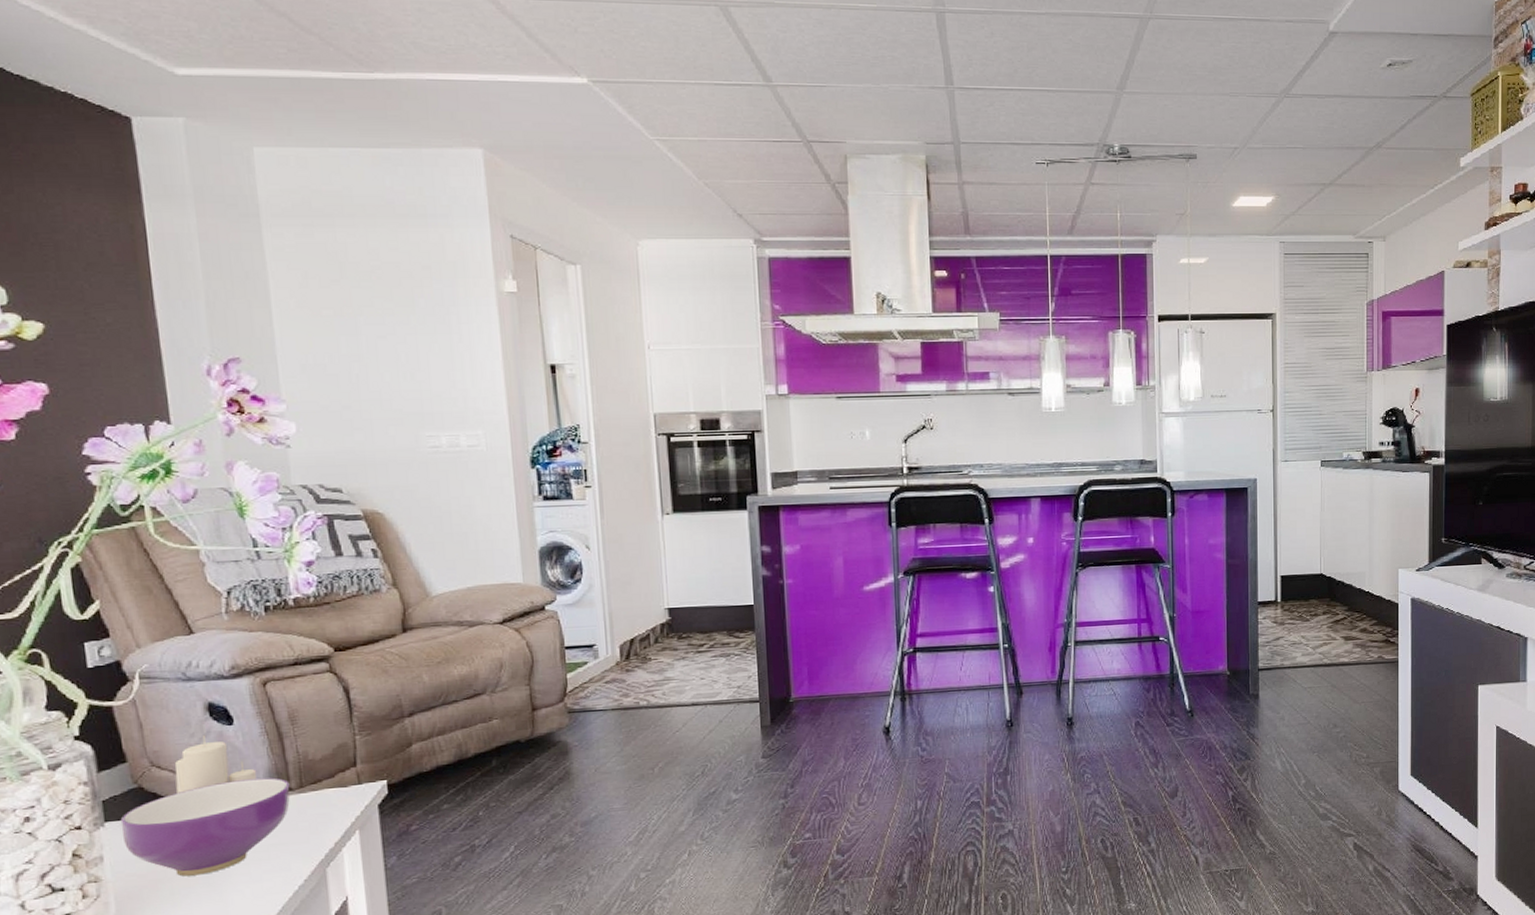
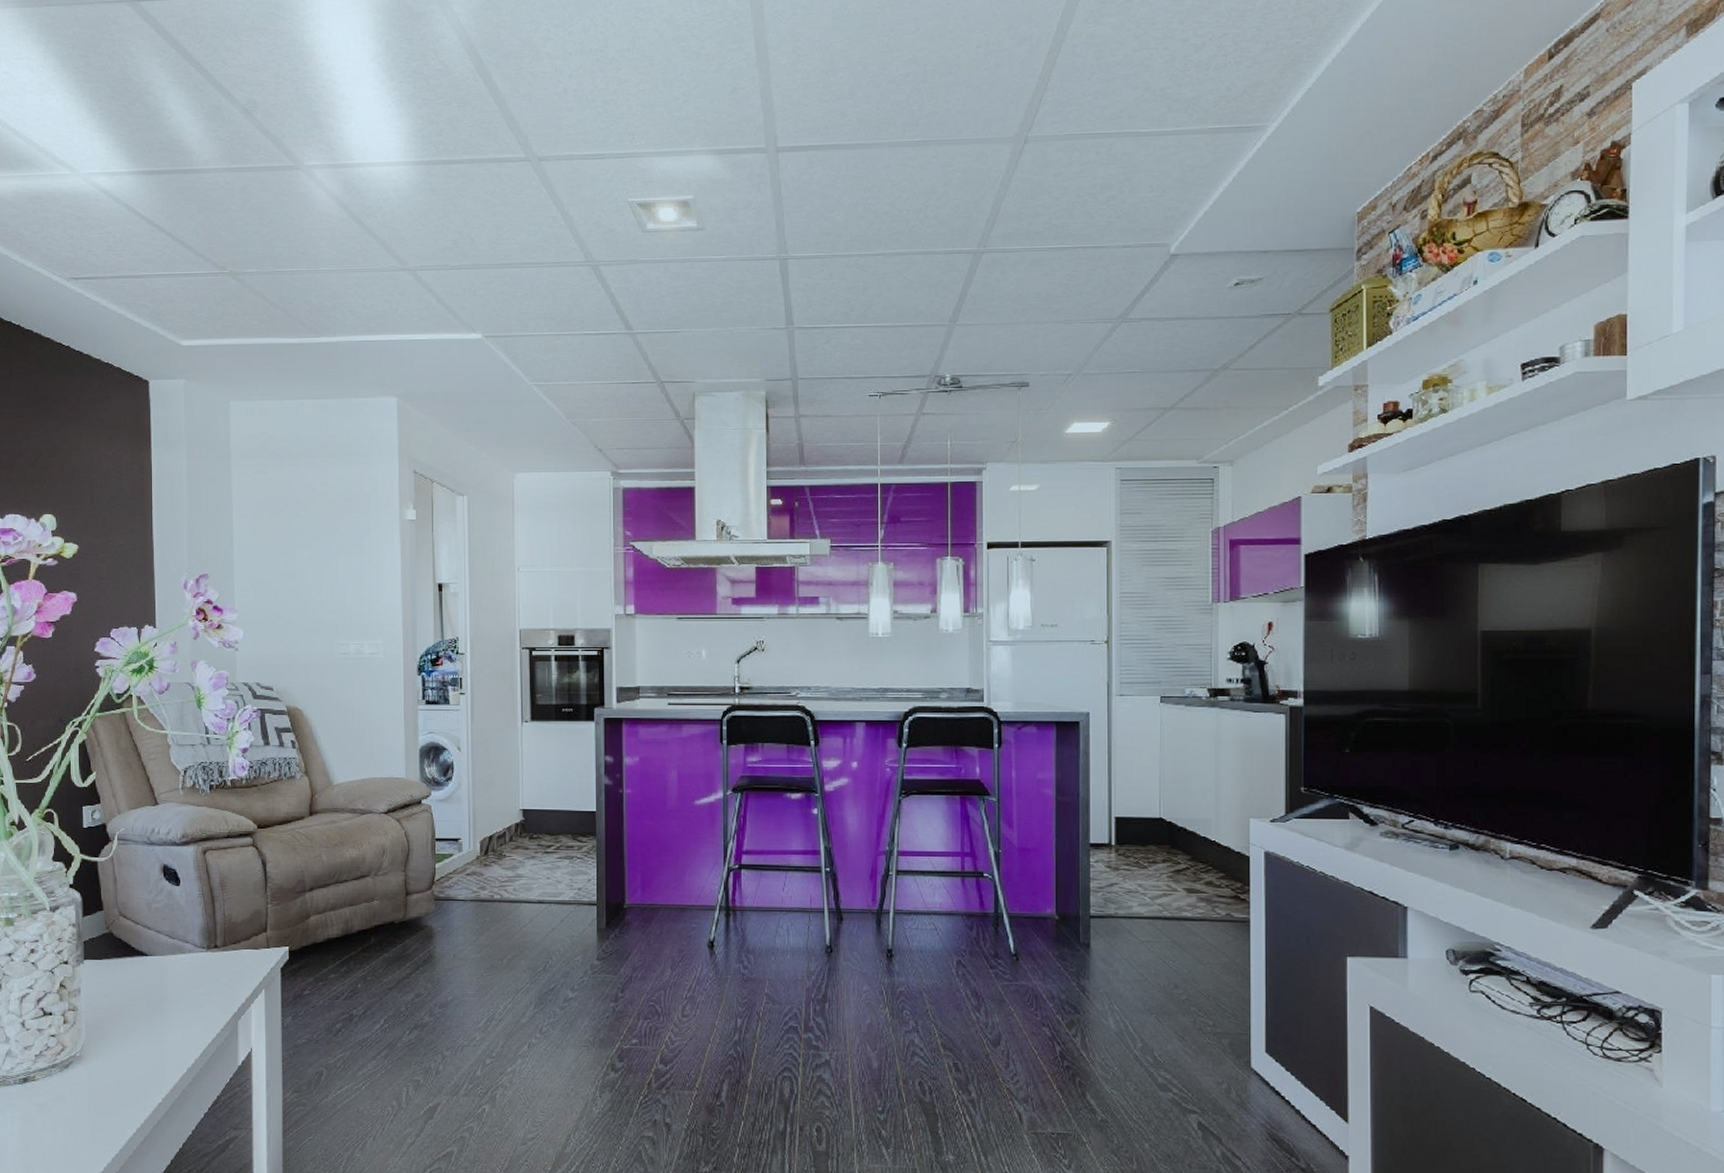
bowl: present [120,777,291,877] -> none [95,934,217,1014]
candle: present [174,734,258,793] -> none [136,892,194,941]

